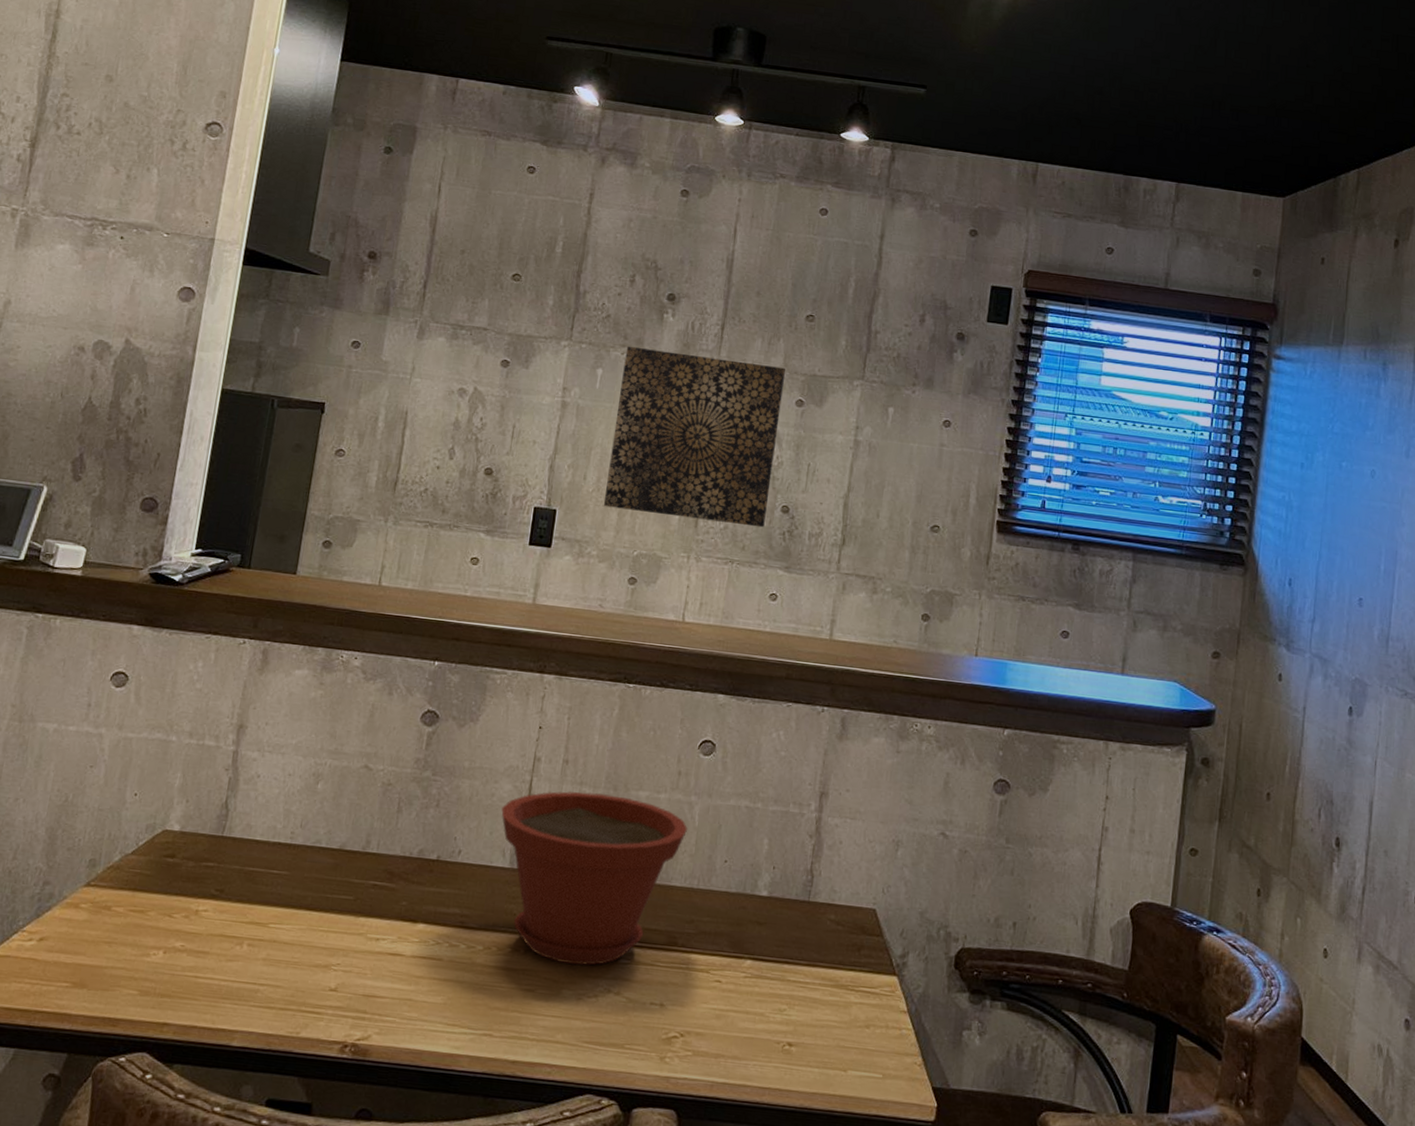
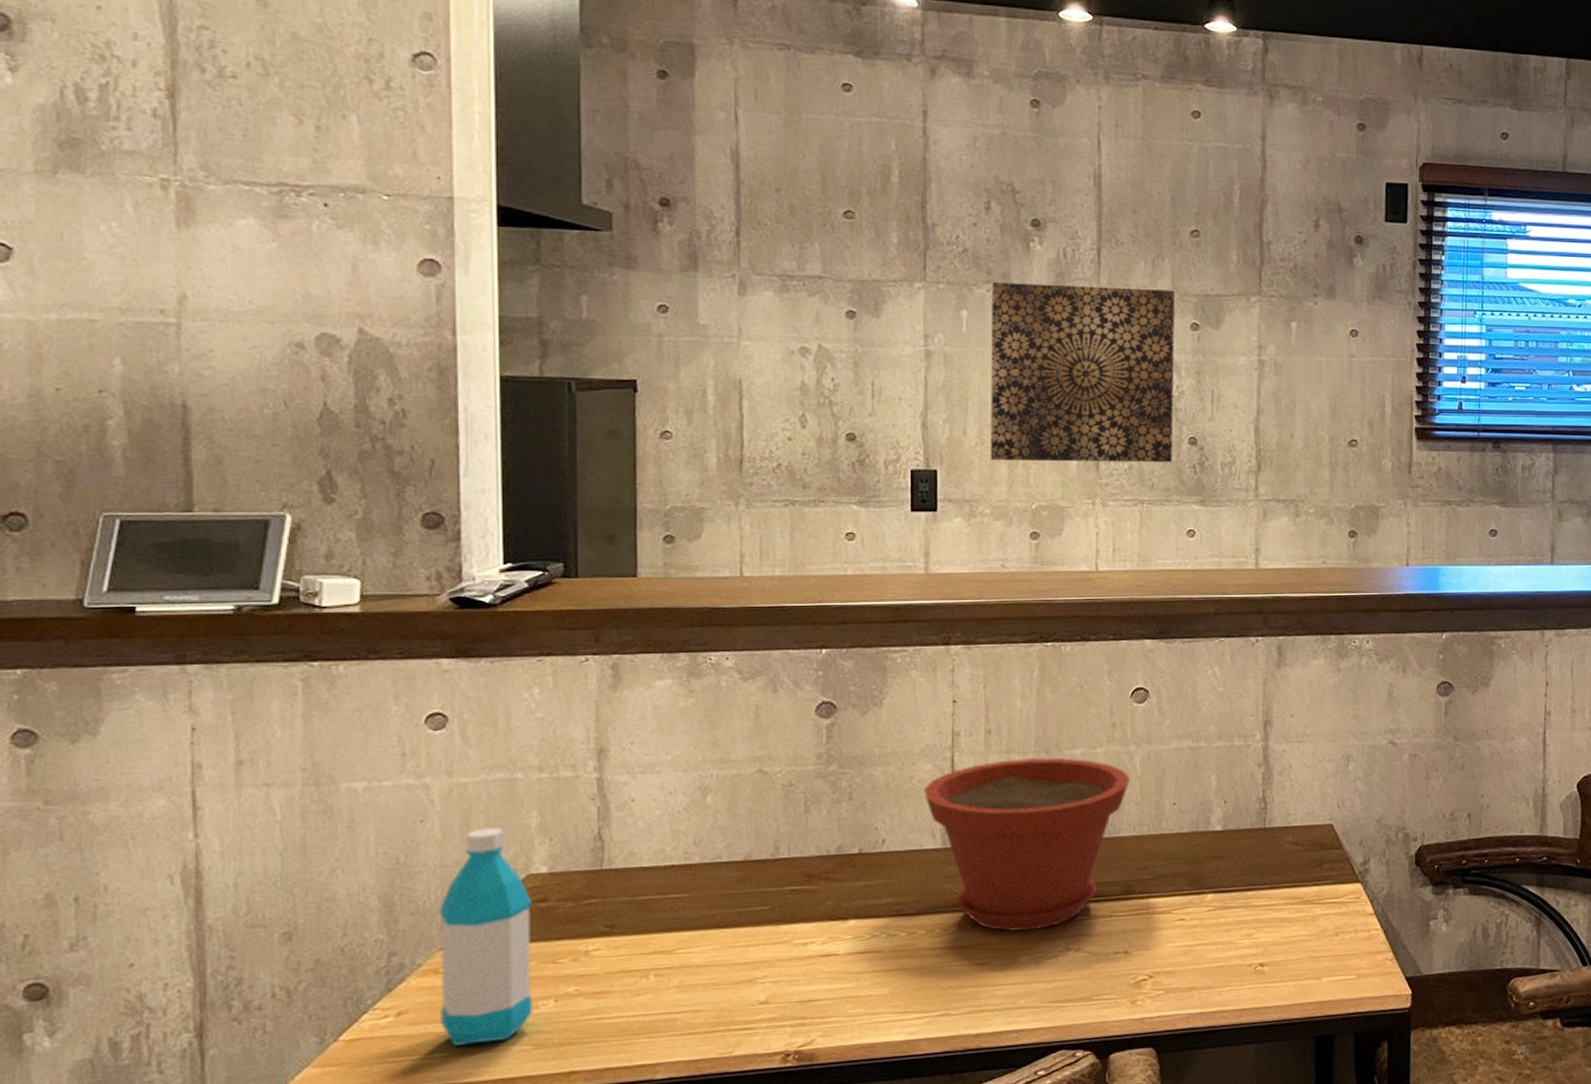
water bottle: none [71,781,163,982] -> present [439,827,533,1046]

